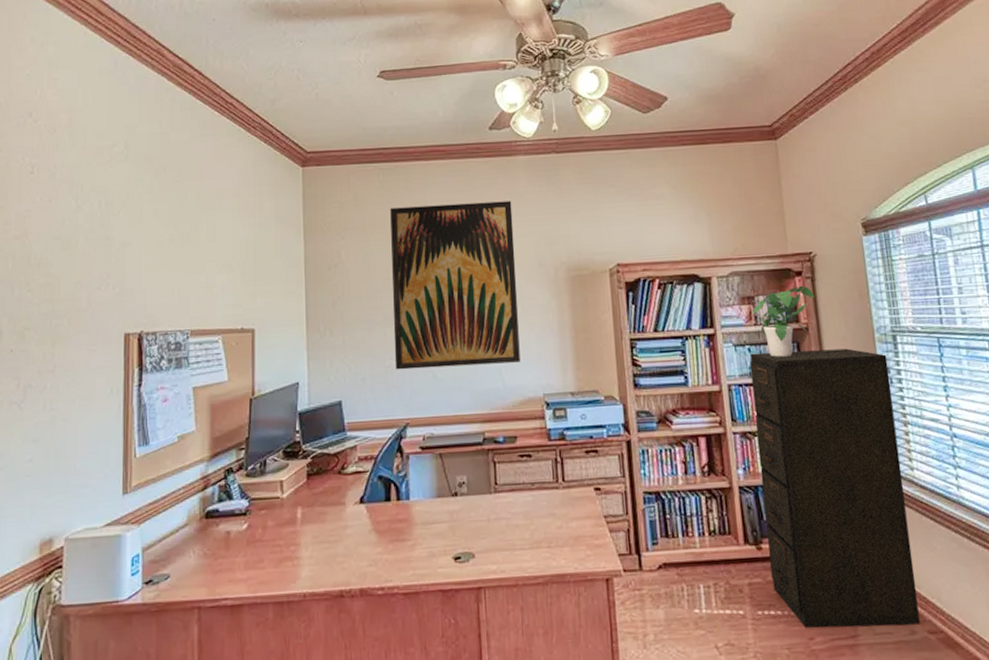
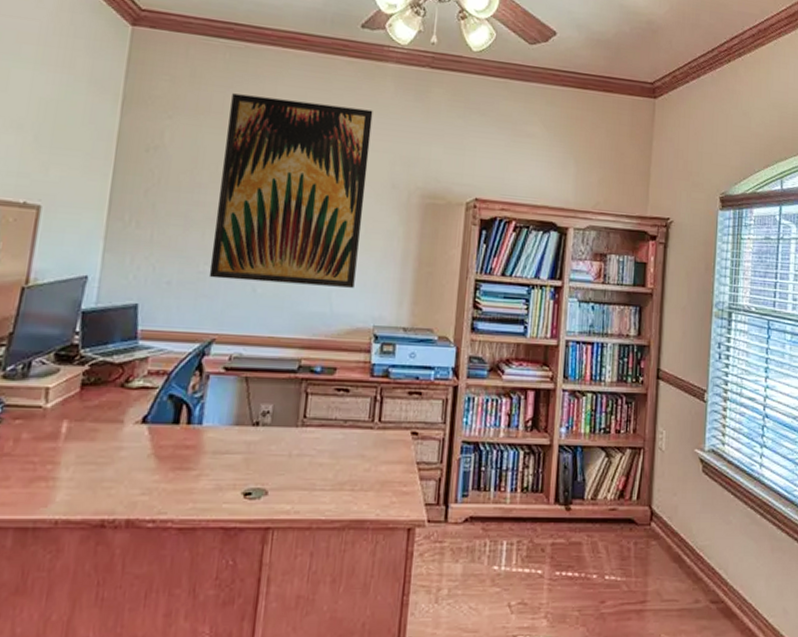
filing cabinet: present [749,348,920,629] -> none [574,311,720,594]
potted plant: present [752,285,815,357] -> none [602,250,665,320]

